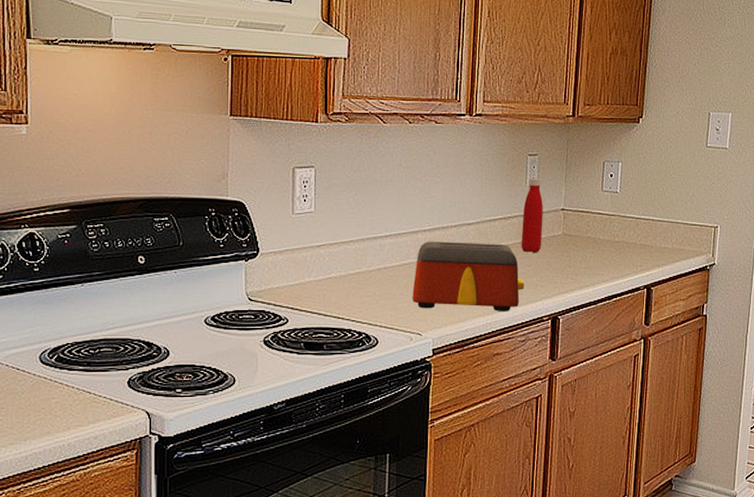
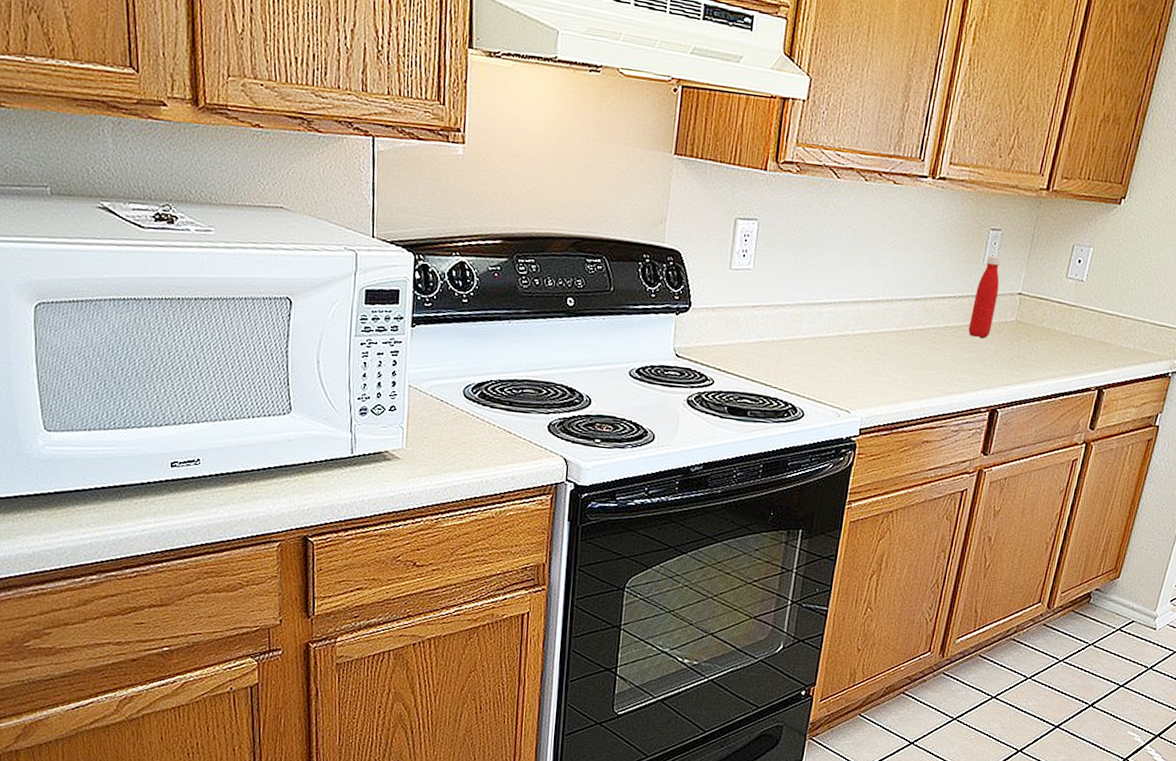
toaster: present [412,241,525,311] -> none [844,313,967,398]

